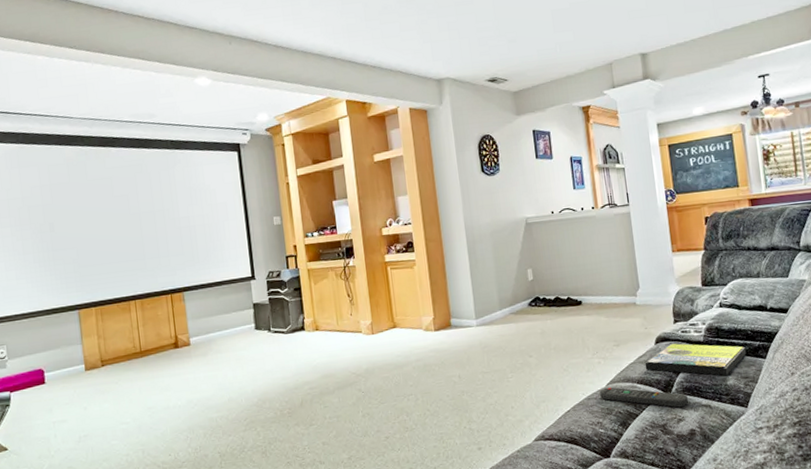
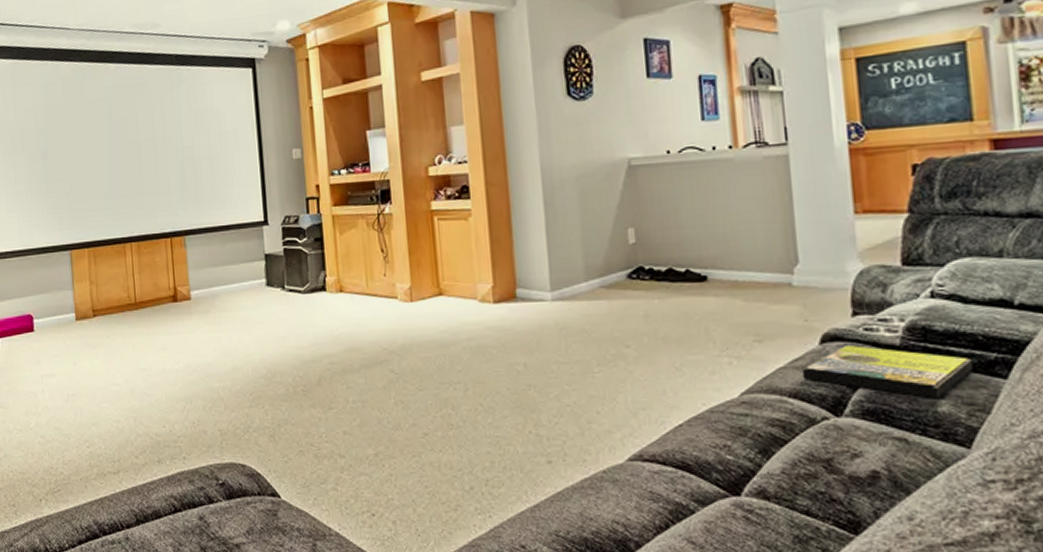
remote control: present [600,387,688,408] -> none [729,398,870,437]

